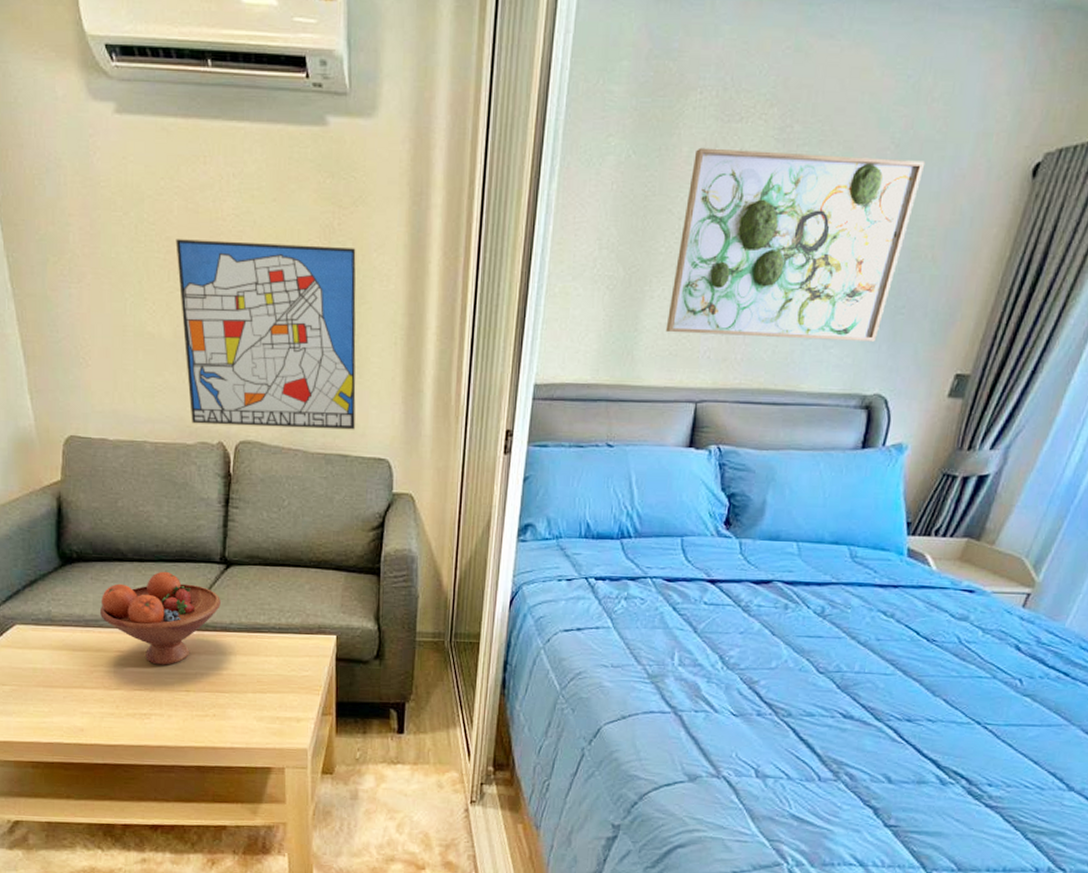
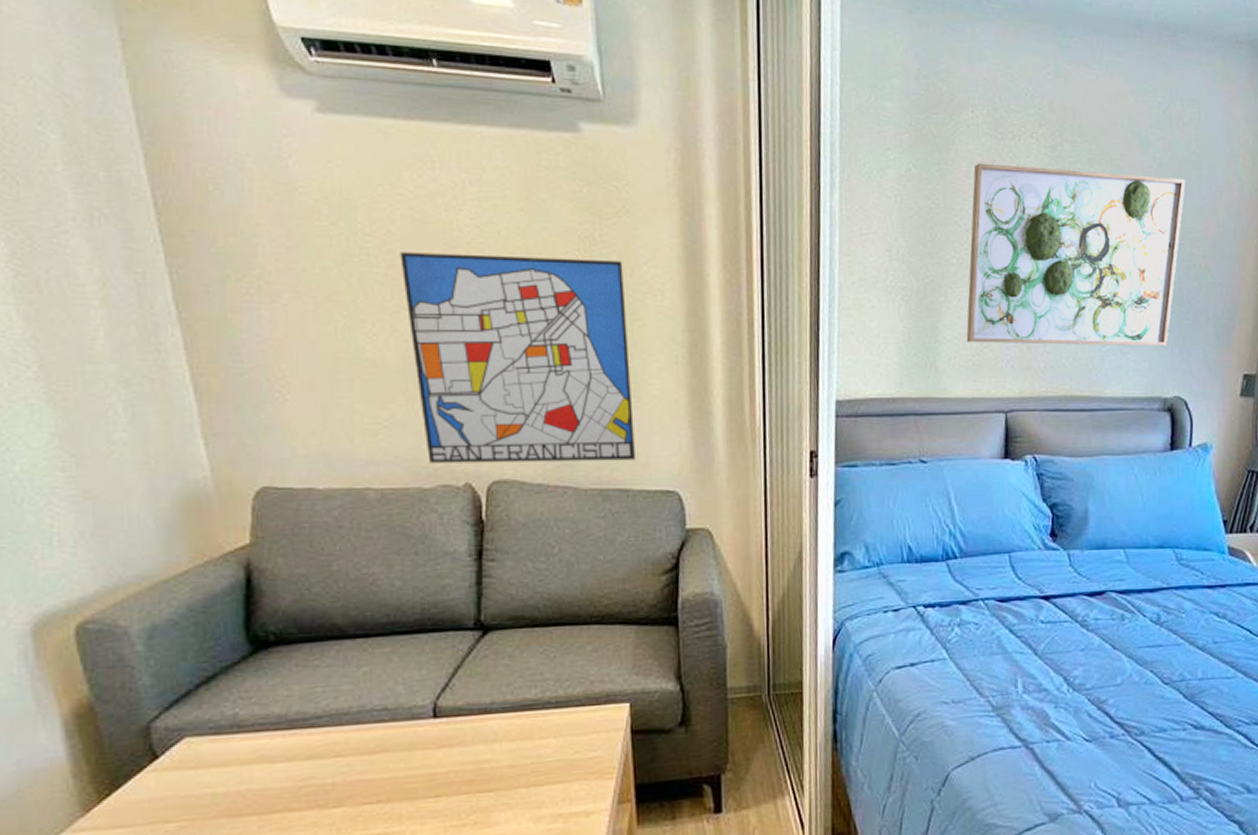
fruit bowl: present [99,571,221,665] -> none [309,646,477,768]

